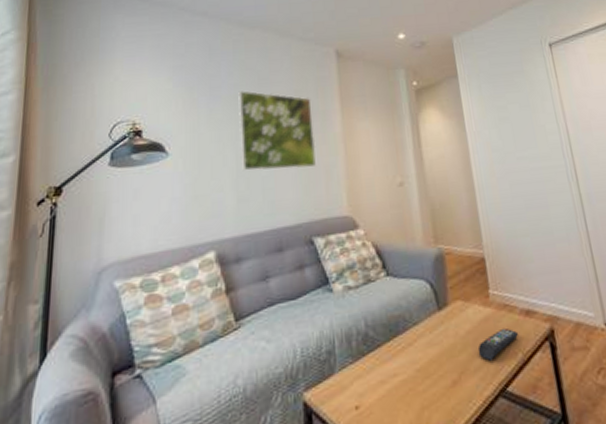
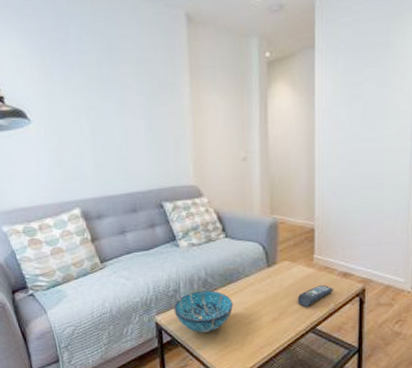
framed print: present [238,91,316,171] -> none [89,58,165,140]
decorative bowl: none [327,348,403,413] -> present [174,290,234,332]

